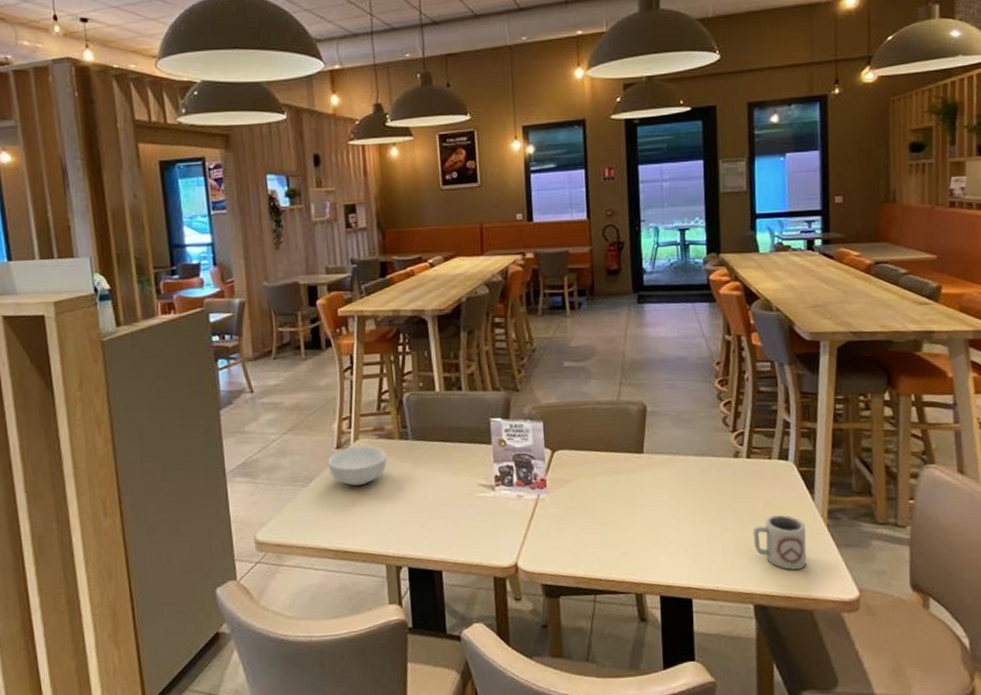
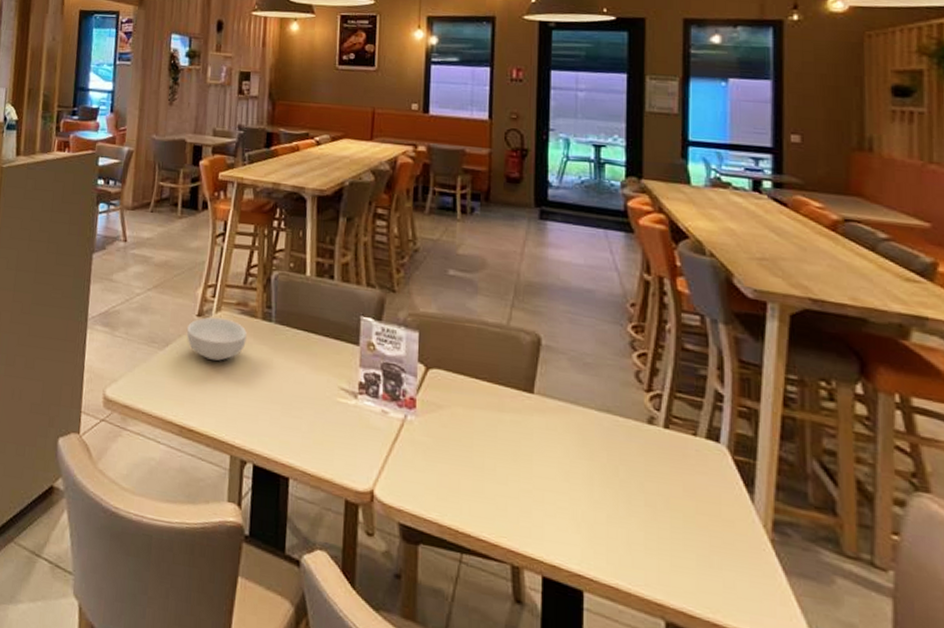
cup: present [753,514,807,570] -> none [668,508,742,590]

